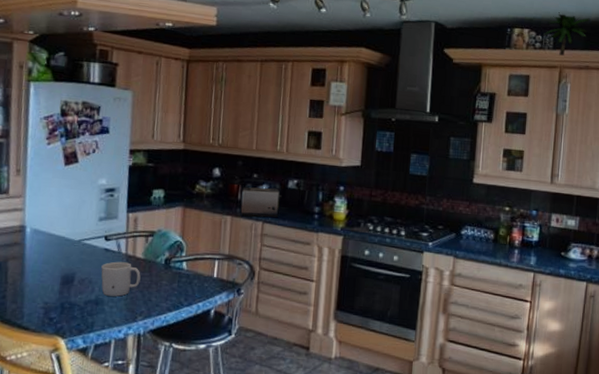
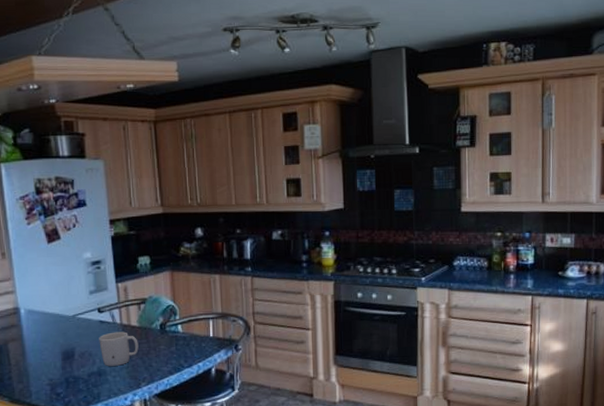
toaster: present [240,186,282,218] -> none [227,241,267,274]
decorative plant: present [542,12,590,56] -> none [521,19,571,66]

